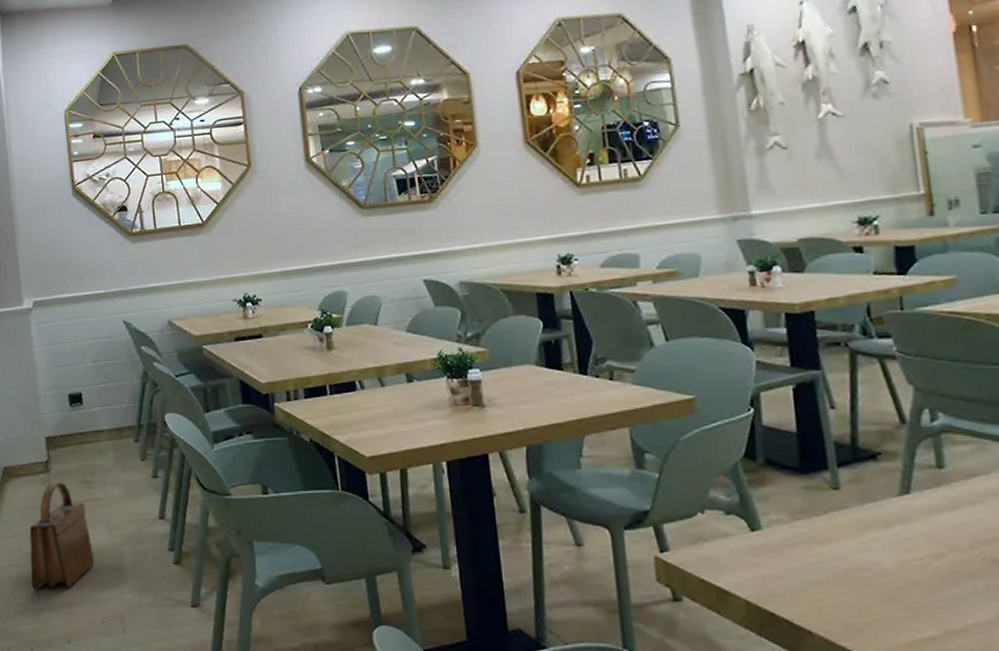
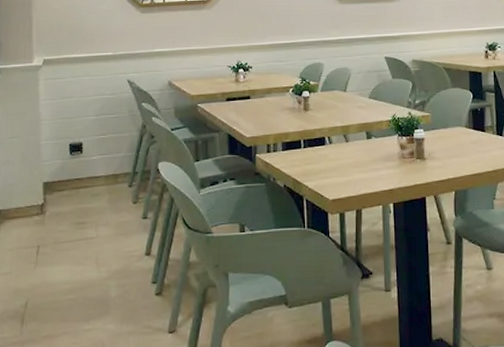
handbag: present [29,483,94,591] -> none [16,224,80,325]

